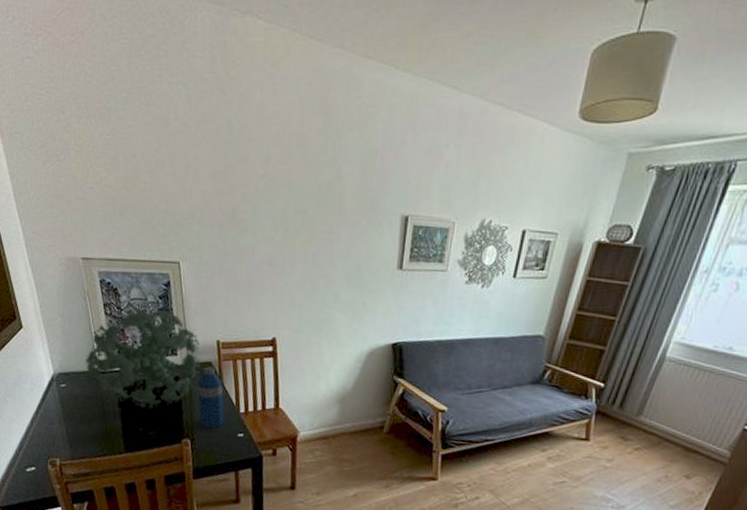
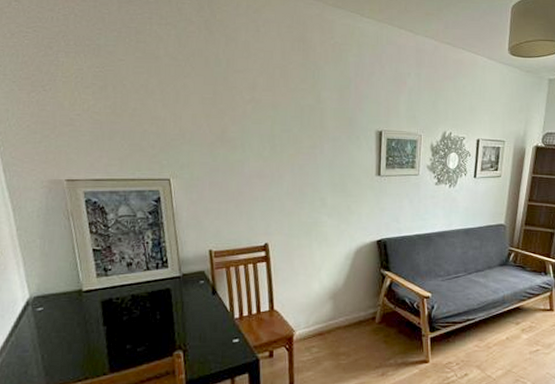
plant: present [86,307,202,409] -> none [67,224,194,324]
water bottle: present [197,366,225,429] -> none [189,276,219,338]

